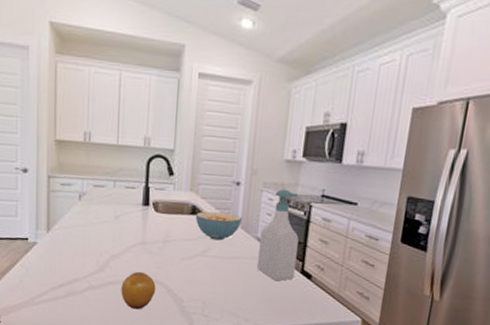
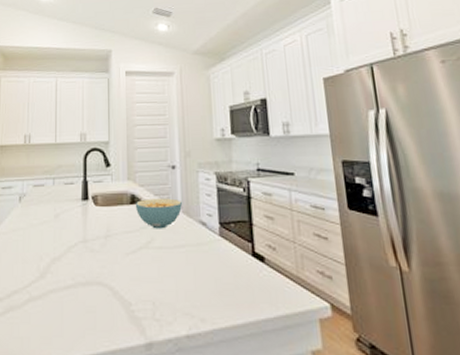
fruit: present [121,271,156,310] -> none [63,273,100,321]
soap bottle: present [256,189,299,281] -> none [202,167,246,268]

